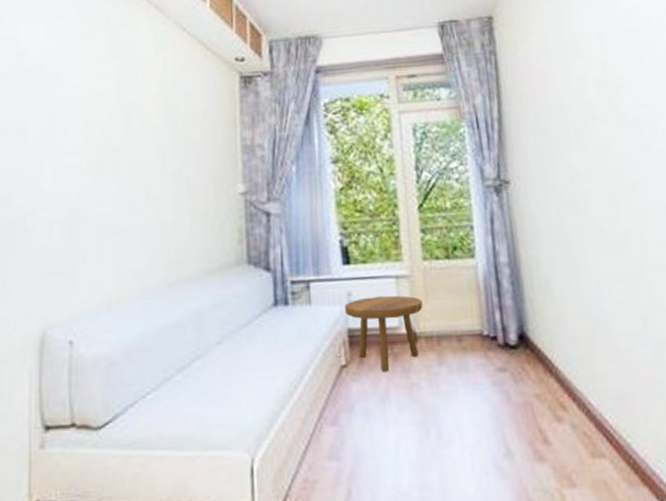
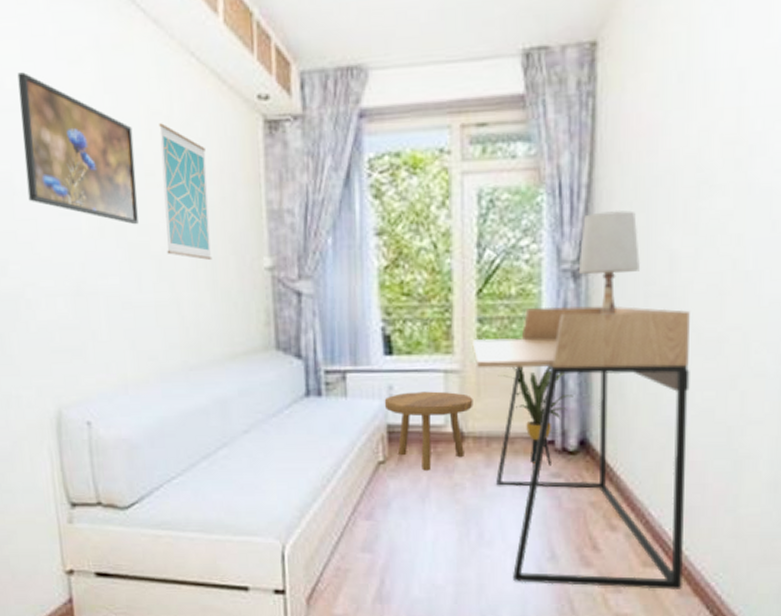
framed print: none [38,45,133,161] -> present [17,72,138,225]
wall art: none [154,80,194,189] -> present [159,123,213,261]
desk: none [417,214,632,484] -> present [472,306,690,590]
house plant: none [442,268,508,363] -> present [498,366,573,468]
table lamp: none [498,137,548,222] -> present [578,210,640,315]

